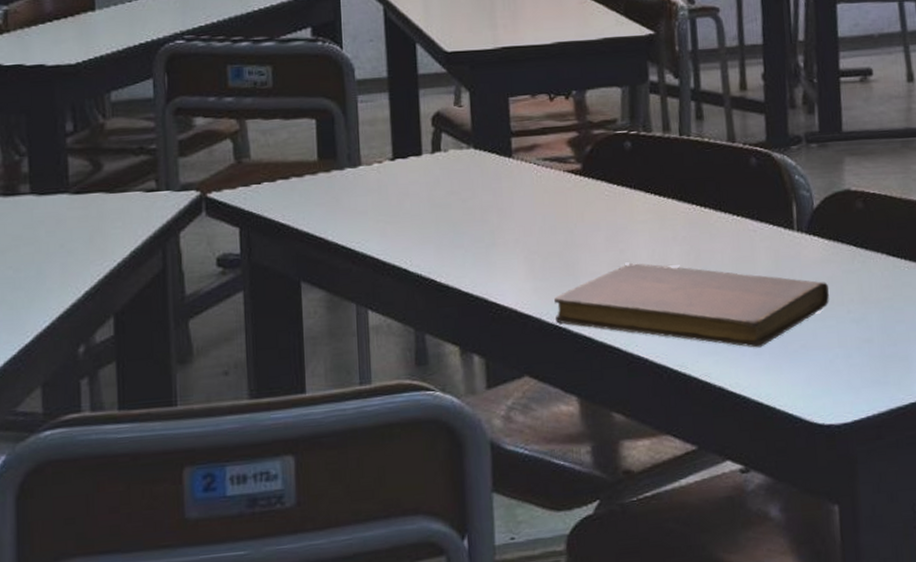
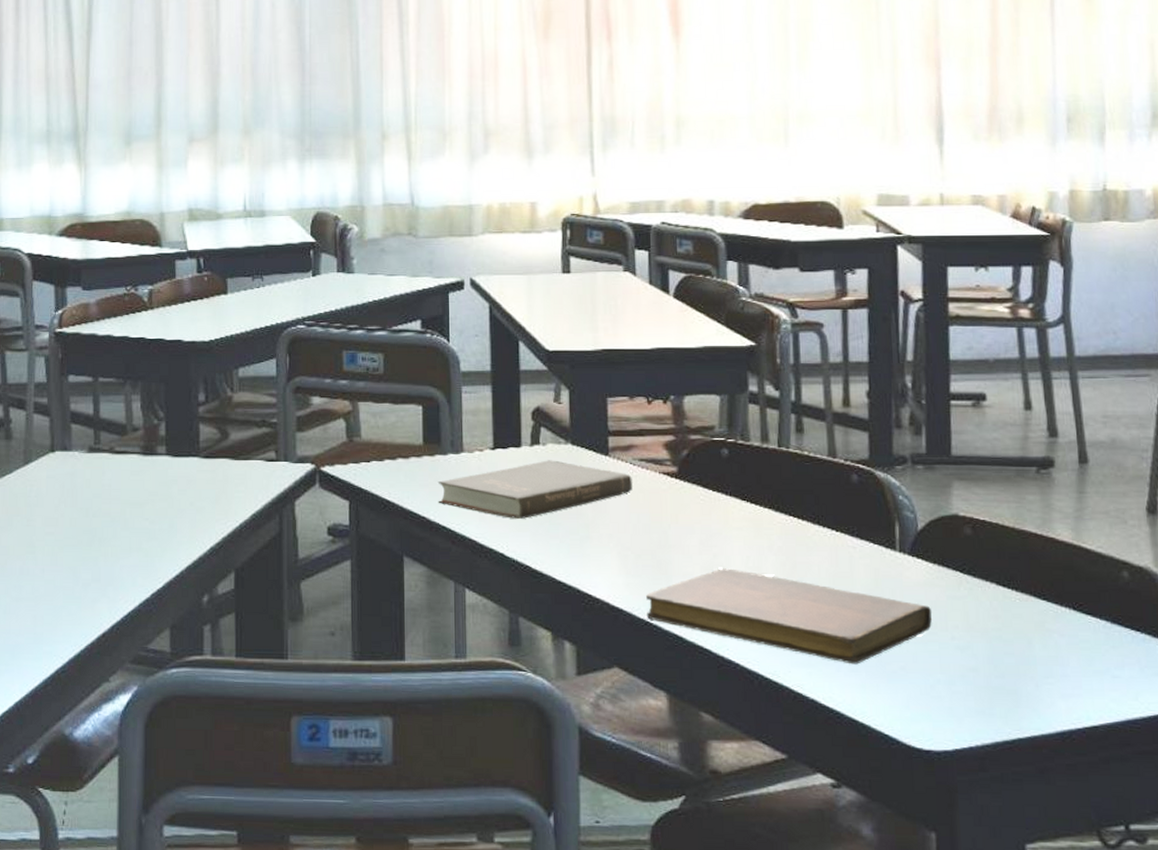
book: none [334,166,537,232] -> present [437,460,633,519]

